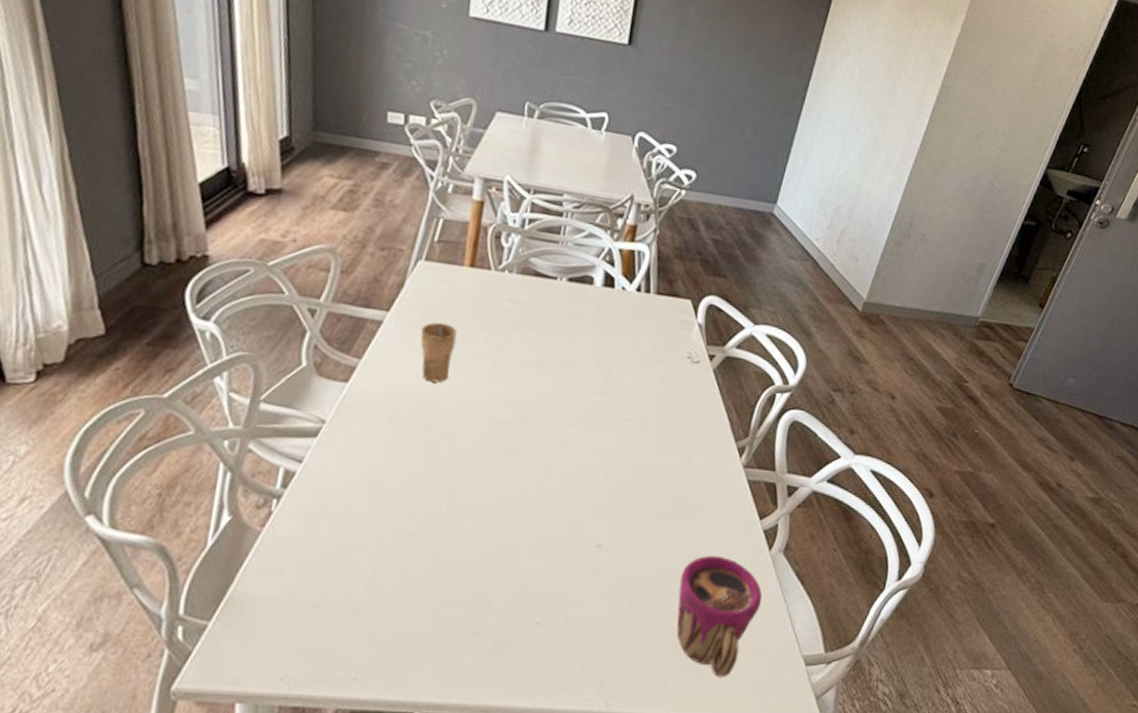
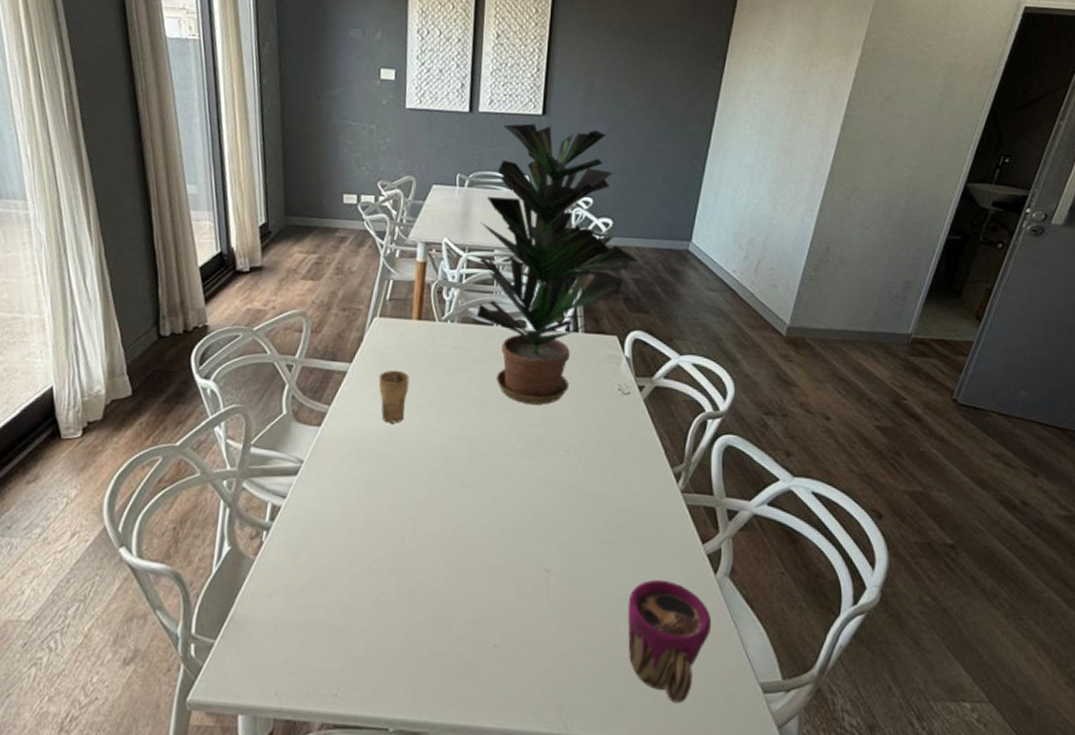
potted plant: none [538,50,720,370] -> present [476,123,639,405]

